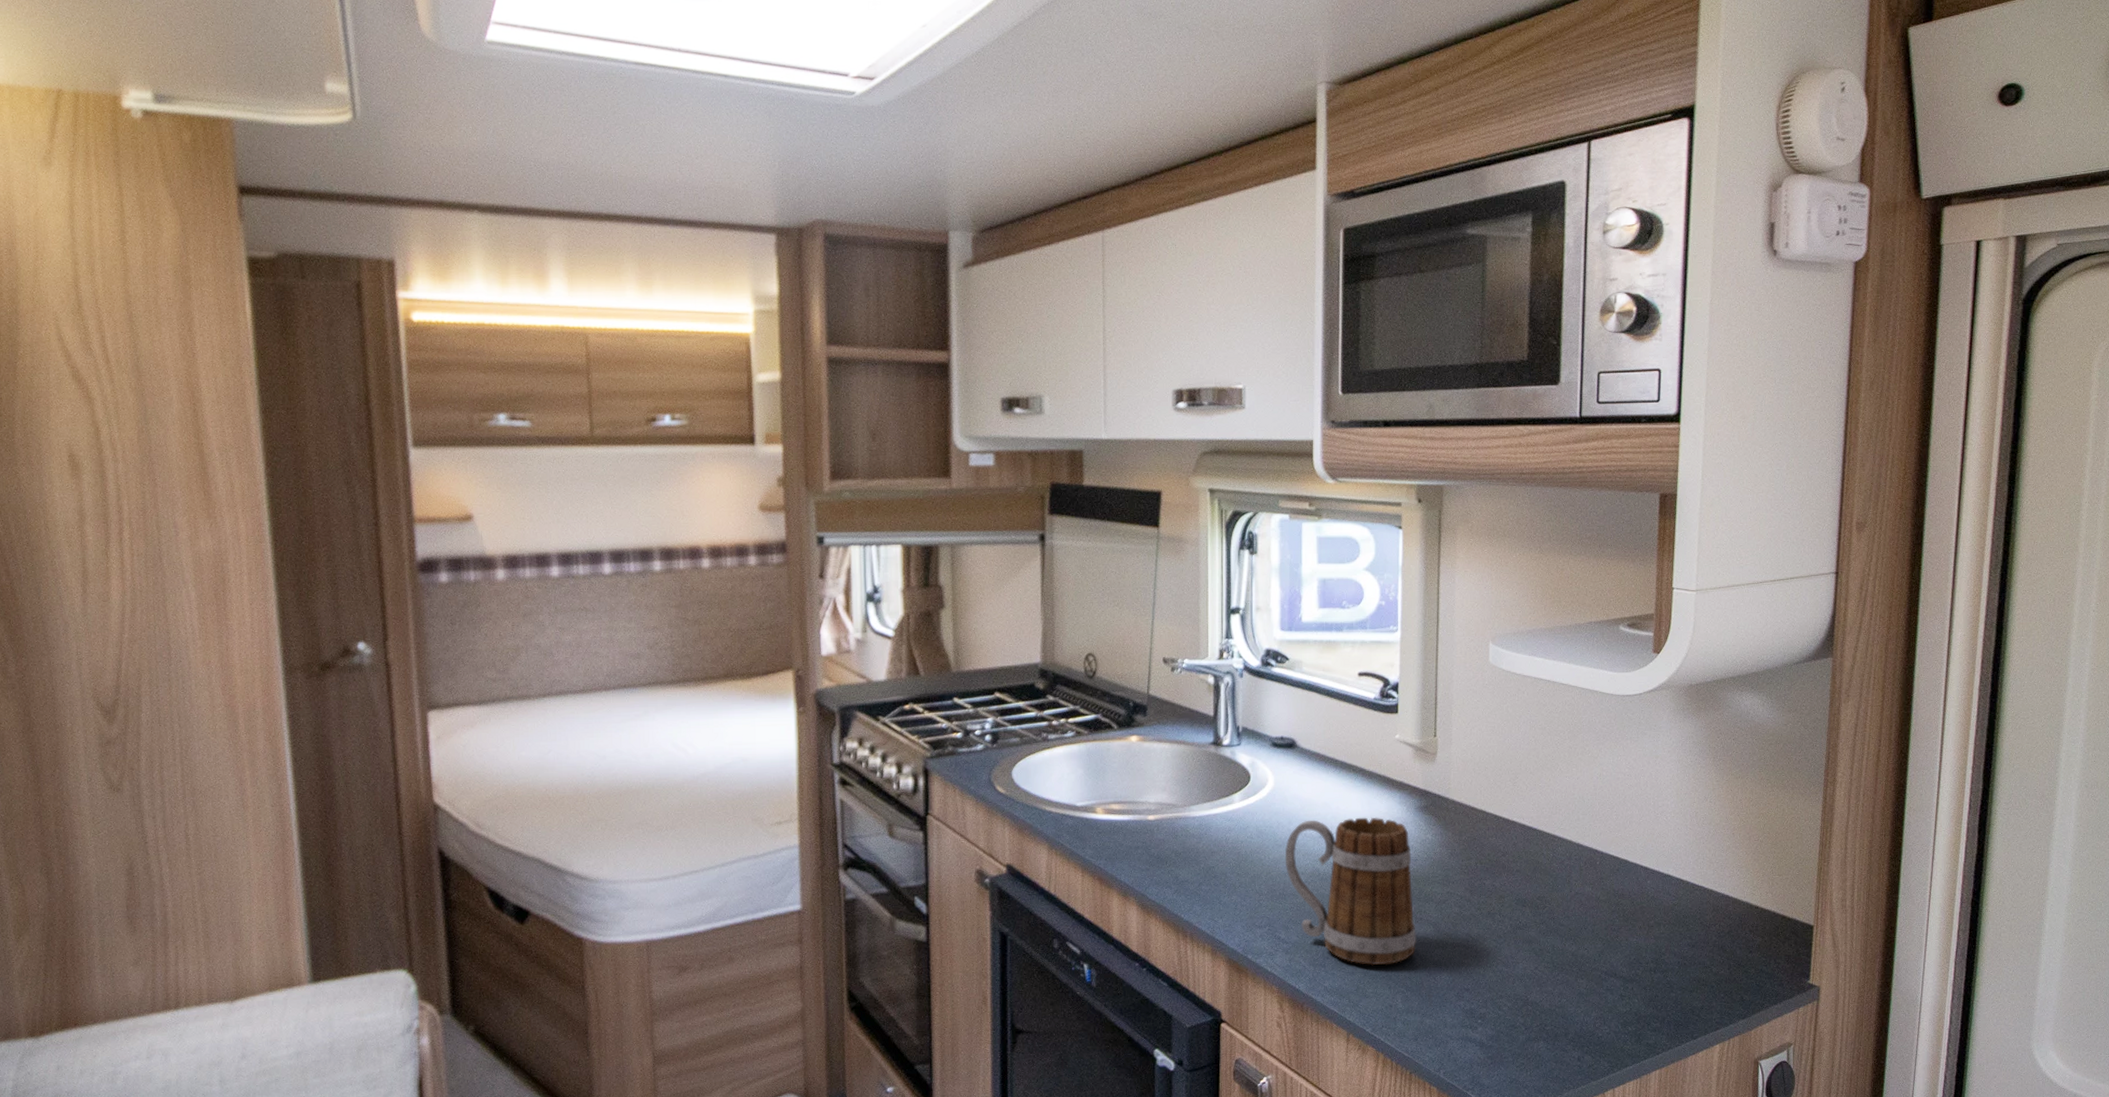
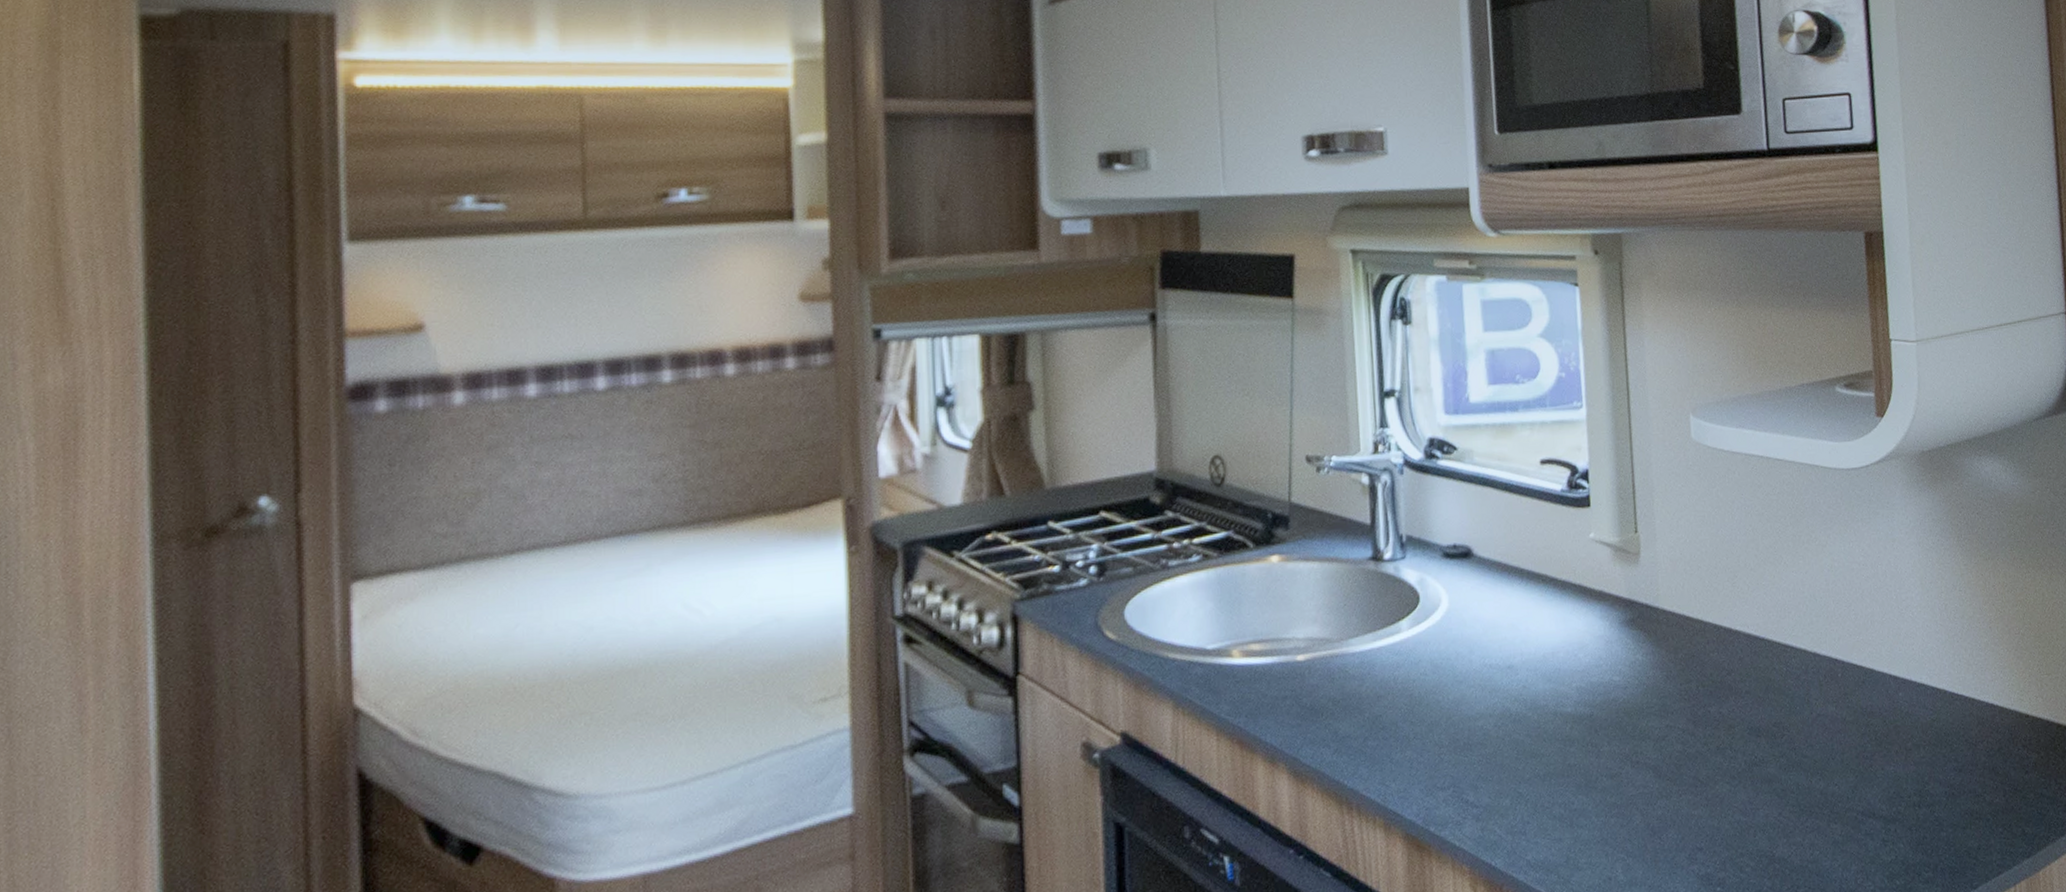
mug: present [1284,817,1416,966] -> none [1467,637,1634,828]

